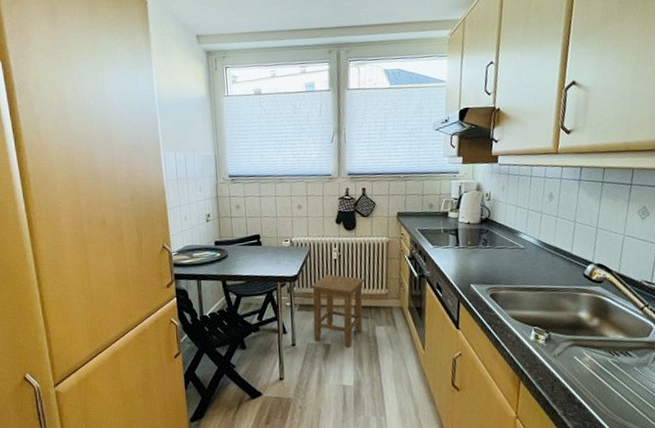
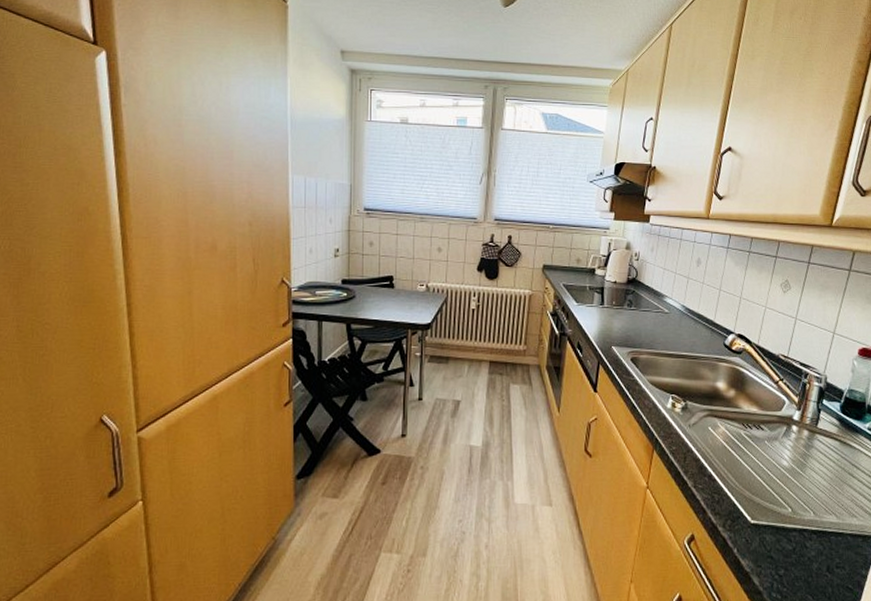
stool: present [311,274,365,348] -> none [443,325,502,406]

